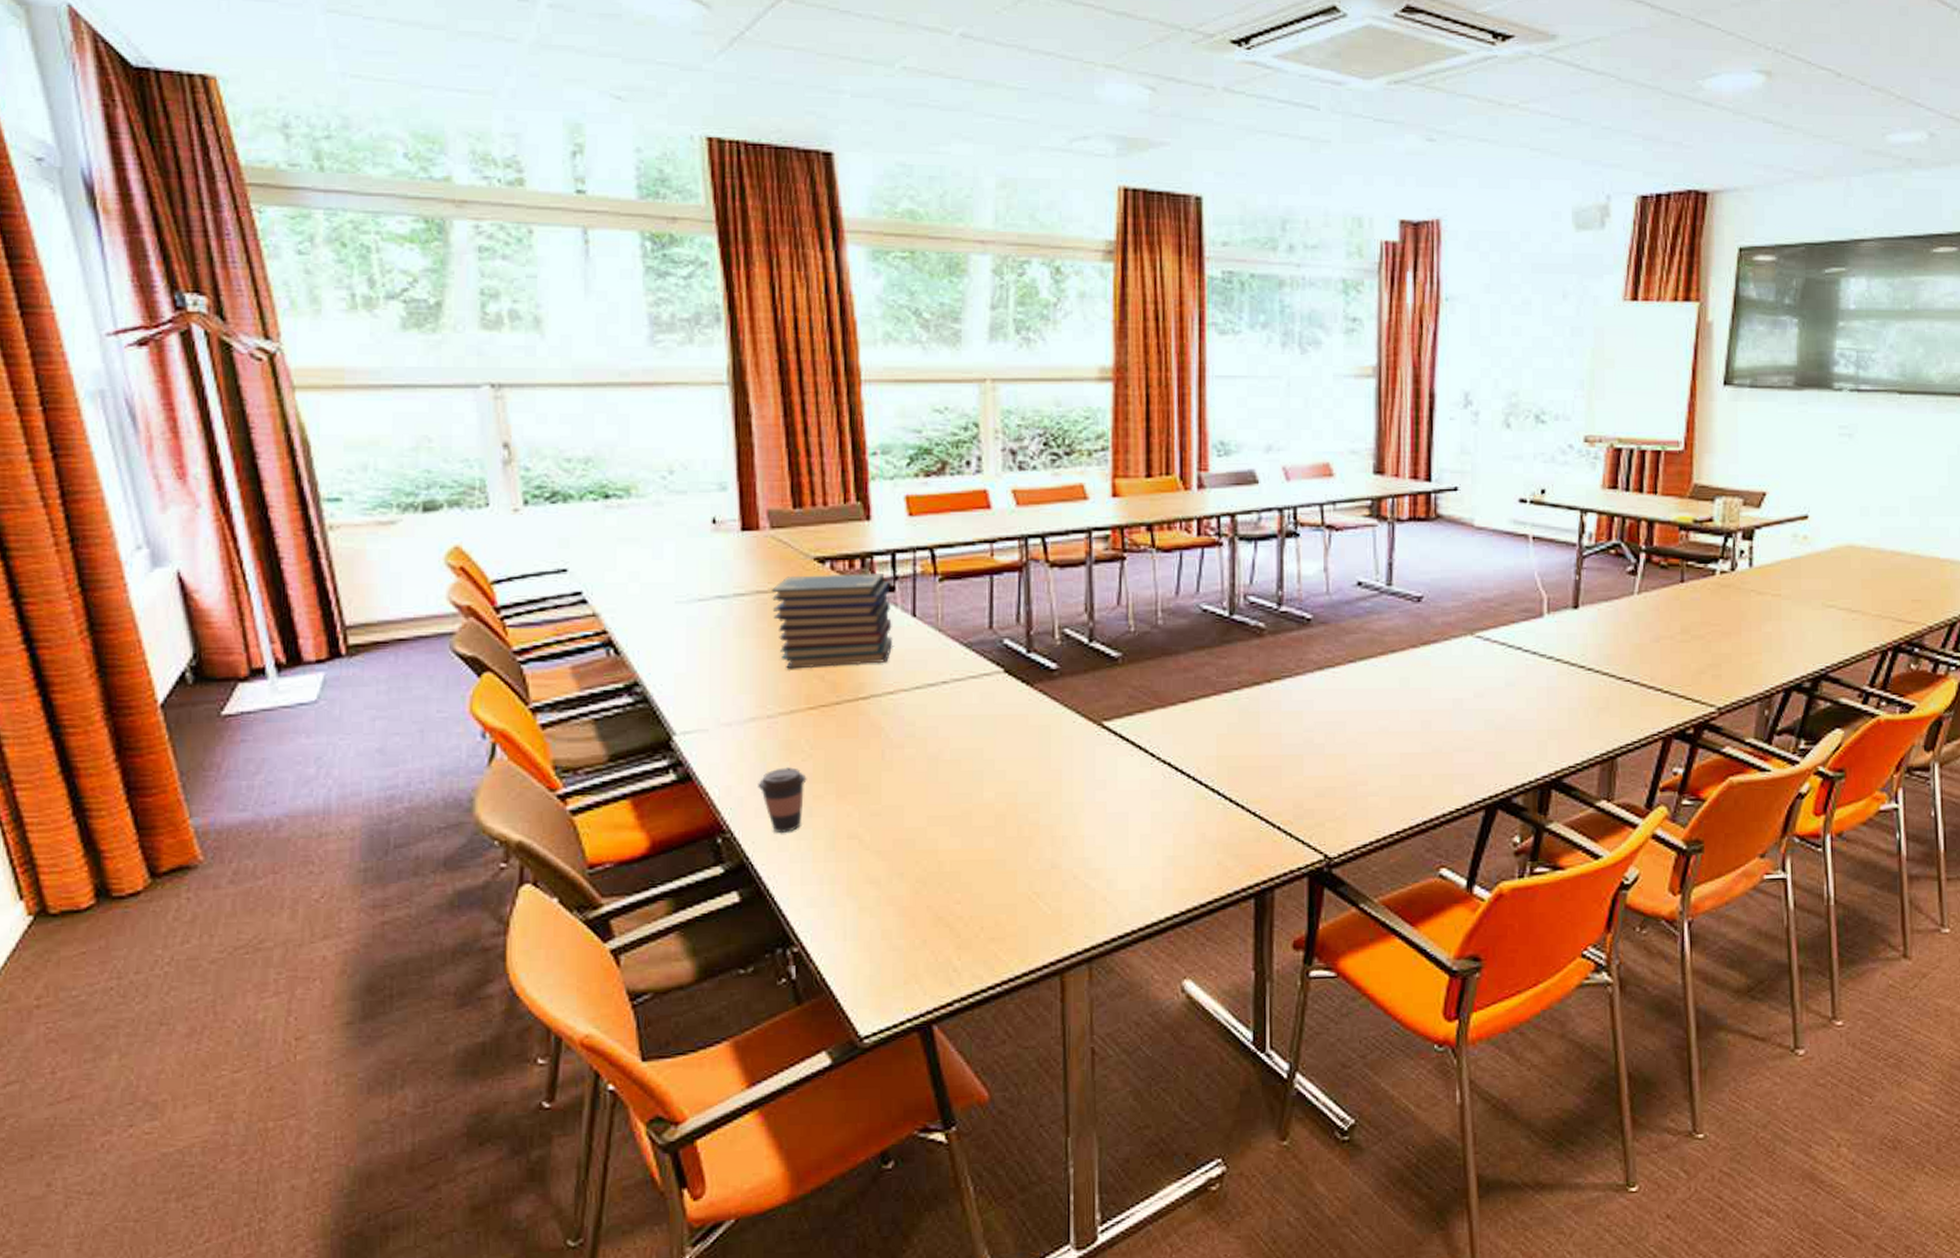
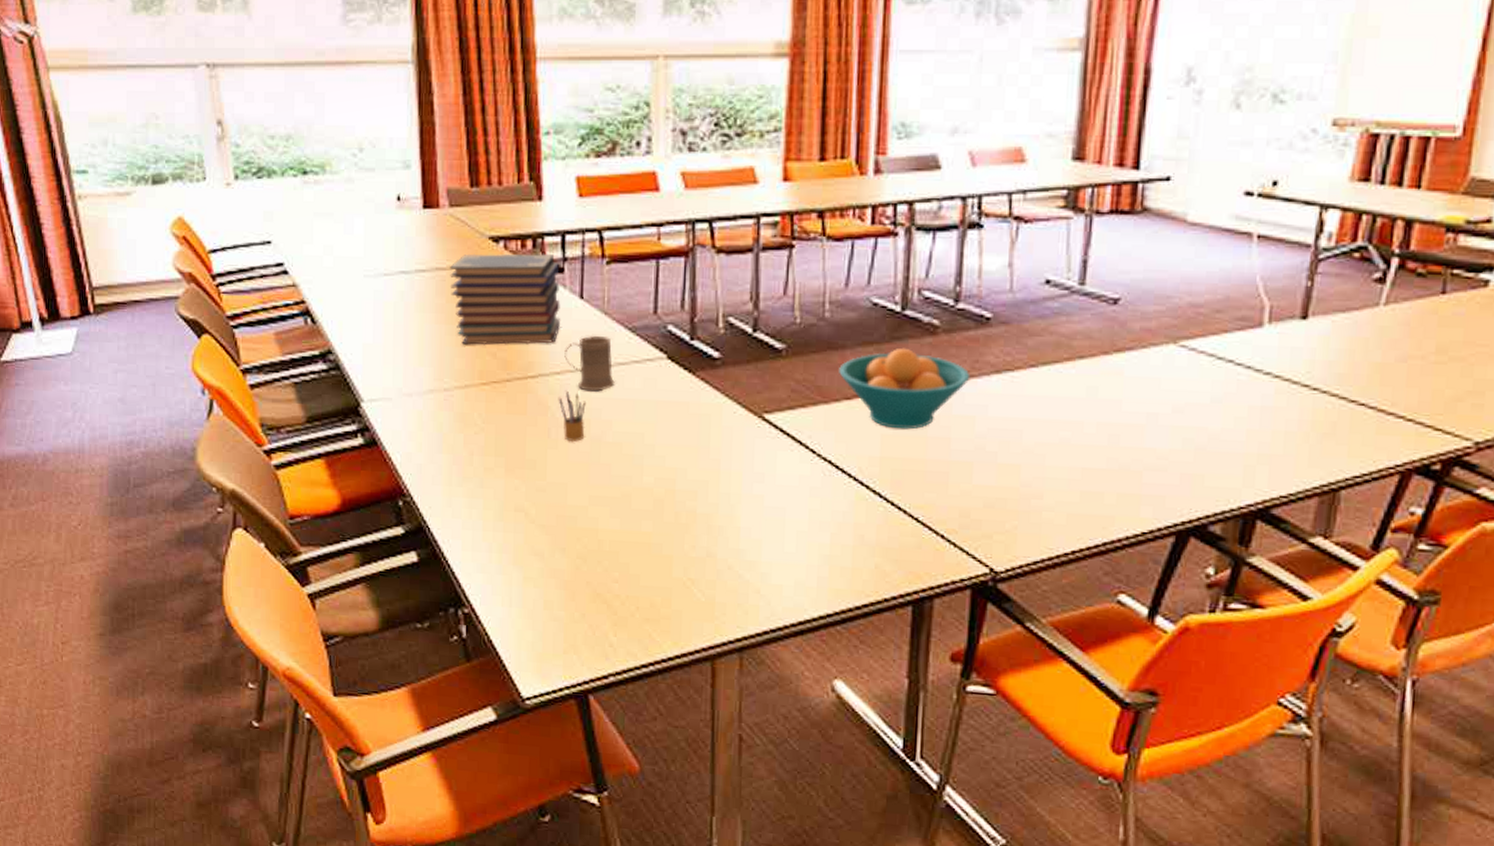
coffee cup: present [758,767,807,834] -> none [435,439,479,502]
pencil box: none [892,710,921,763] -> present [558,390,586,442]
mug: none [897,654,951,710] -> present [564,336,615,392]
fruit bowl: none [1174,650,1296,728] -> present [839,347,971,430]

